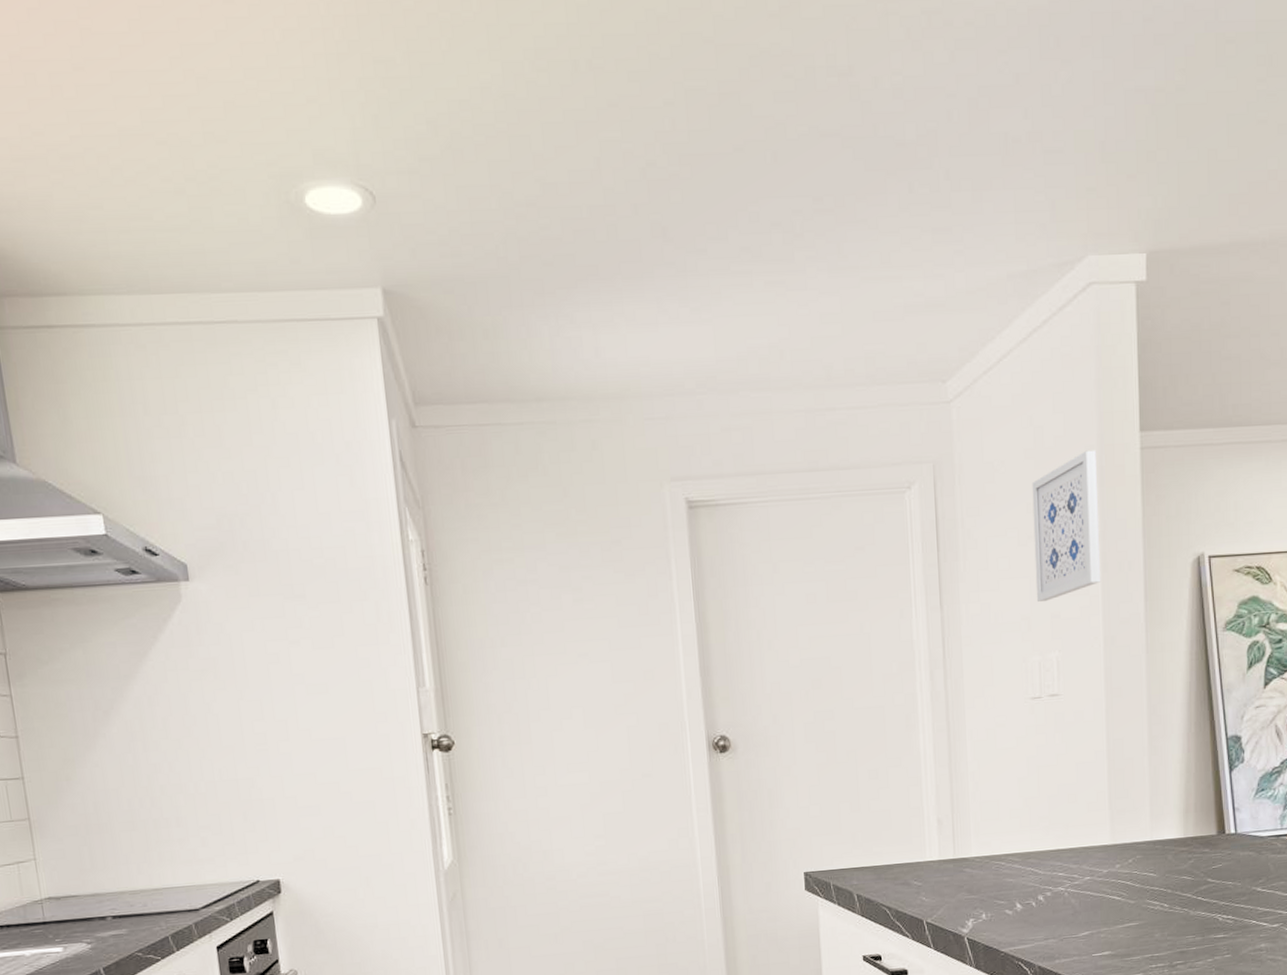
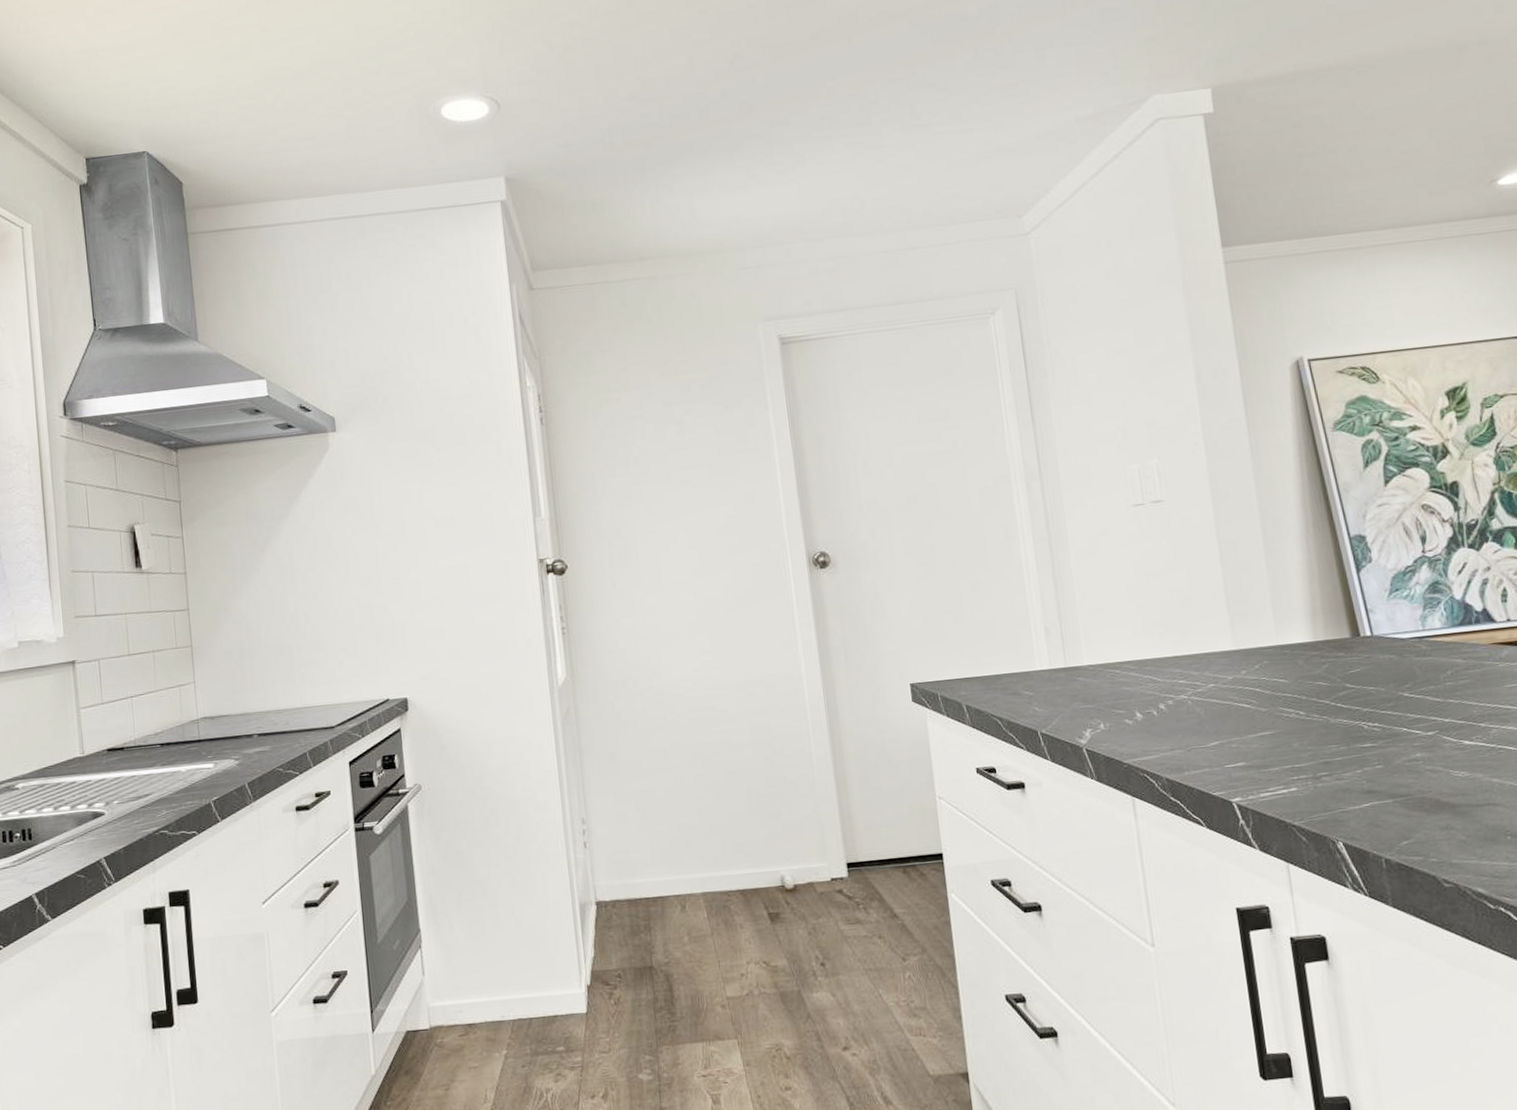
wall art: present [1032,450,1101,602] -> none [1115,267,1197,412]

